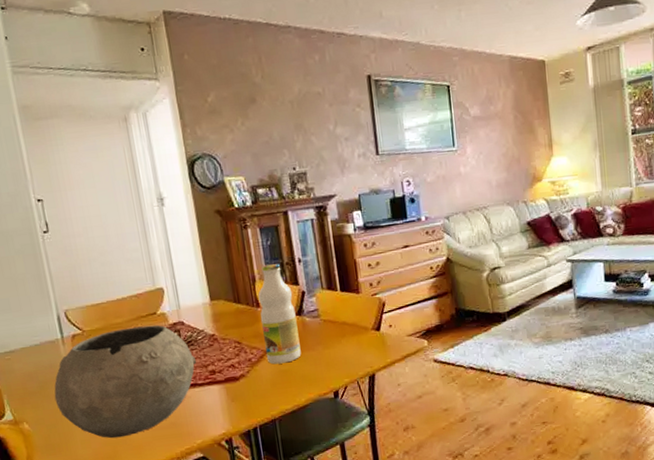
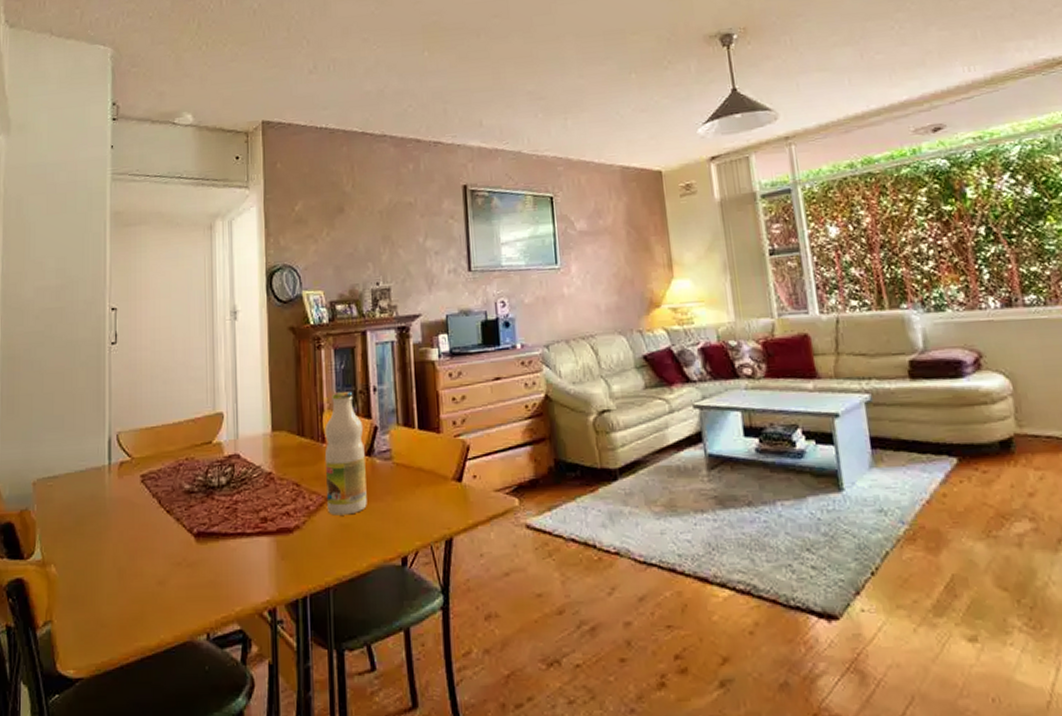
bowl: present [54,325,197,439] -> none [89,456,248,595]

